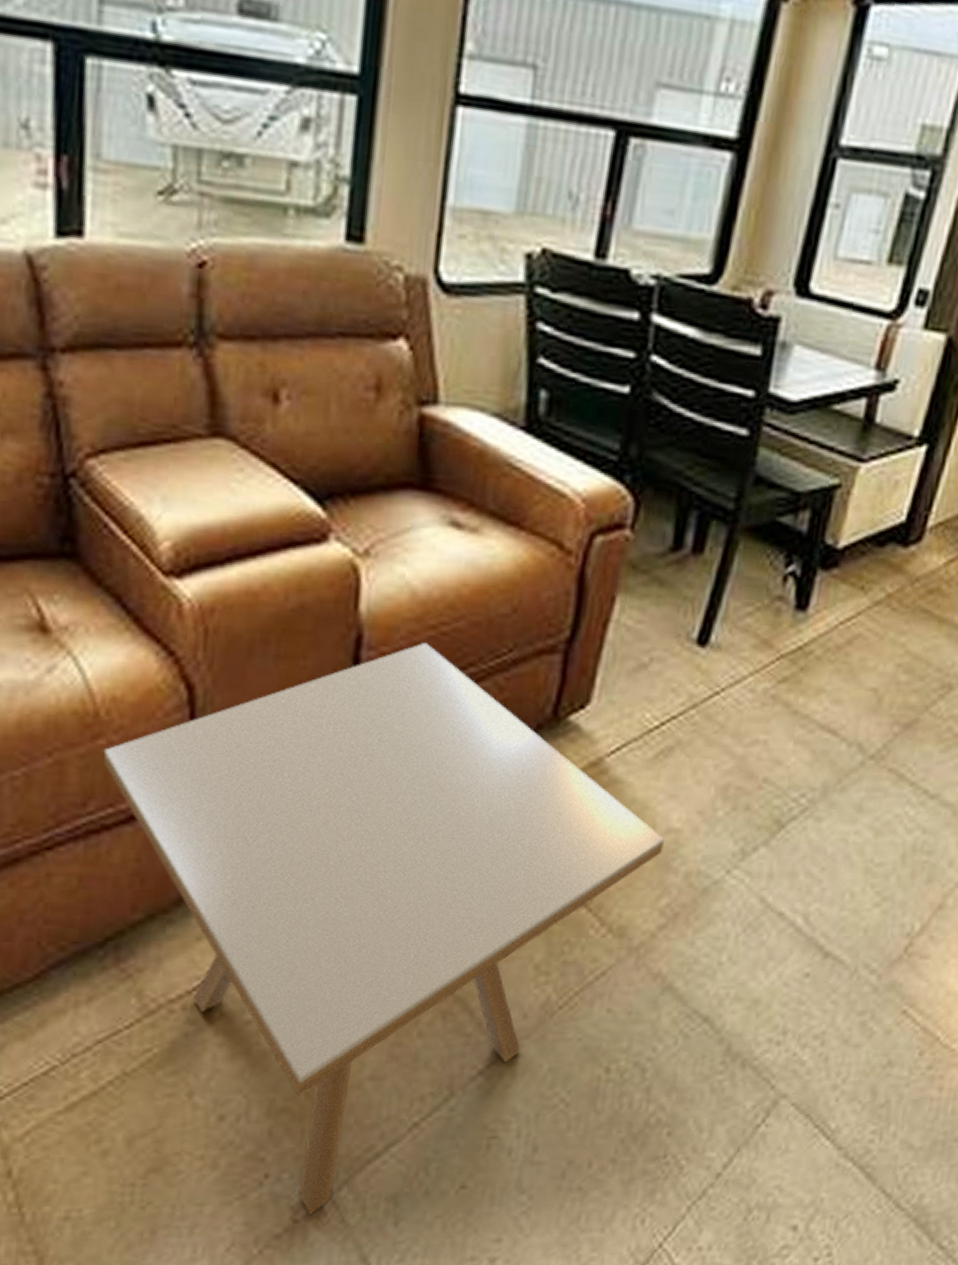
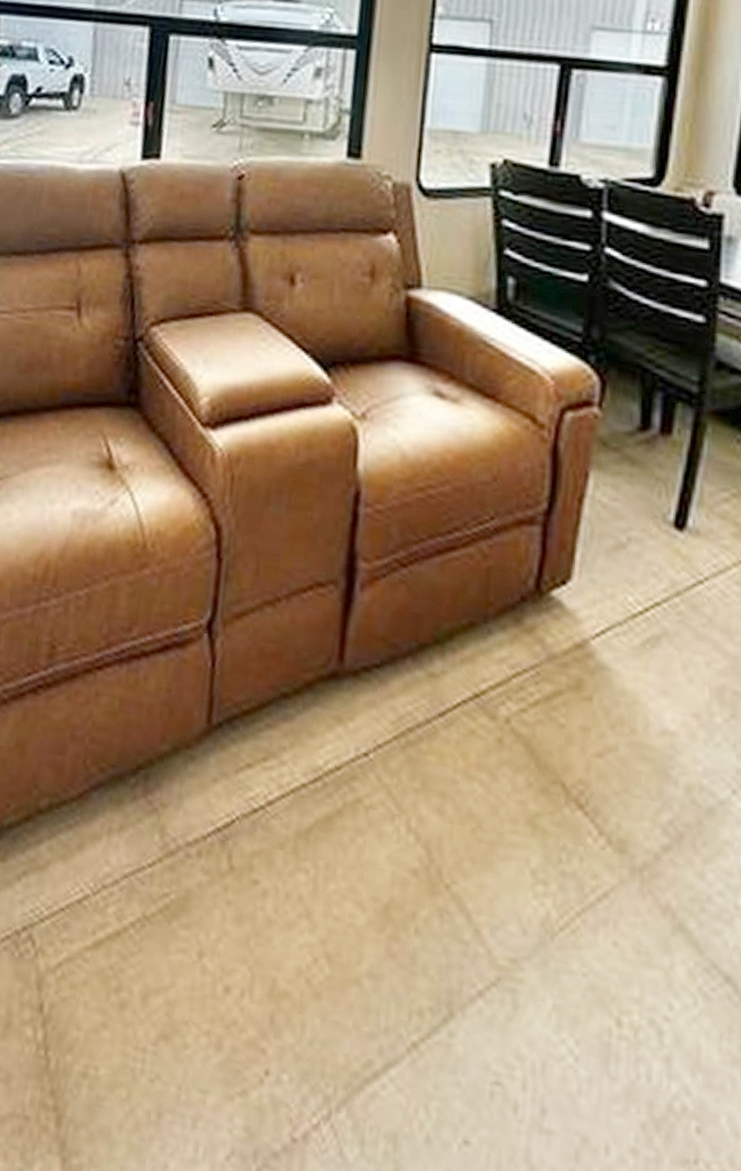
side table: present [103,643,664,1215] -> none [146,504,660,1136]

